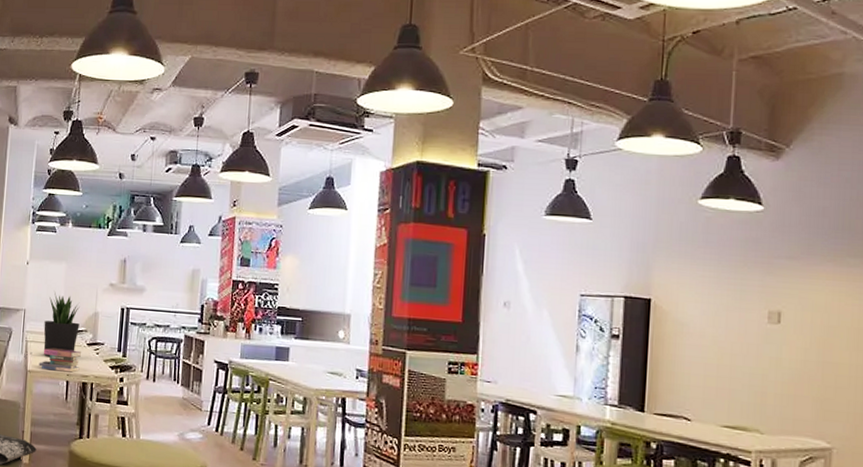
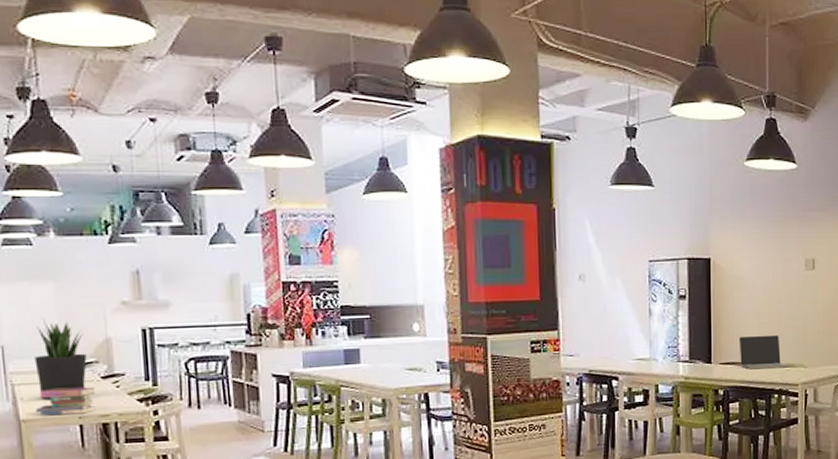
laptop: none [679,388,741,431] -> present [739,336,789,370]

